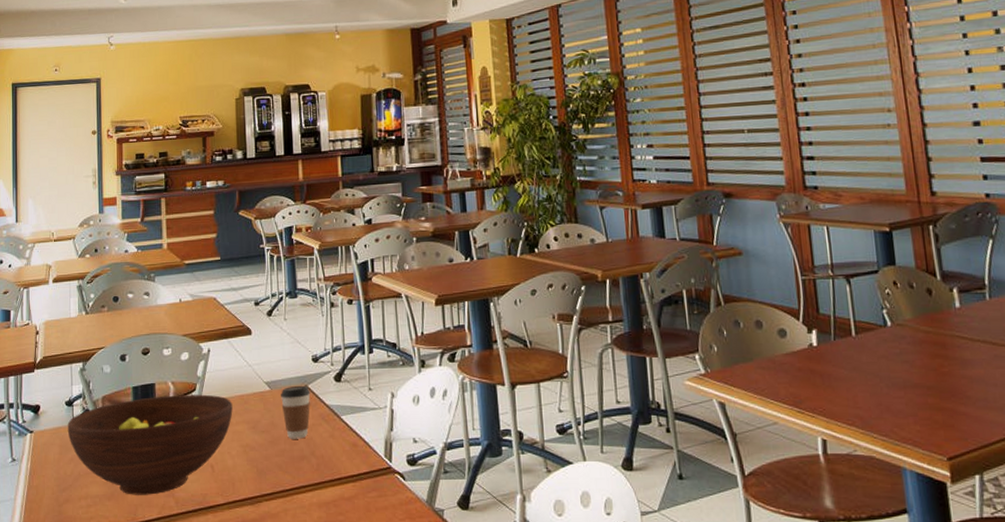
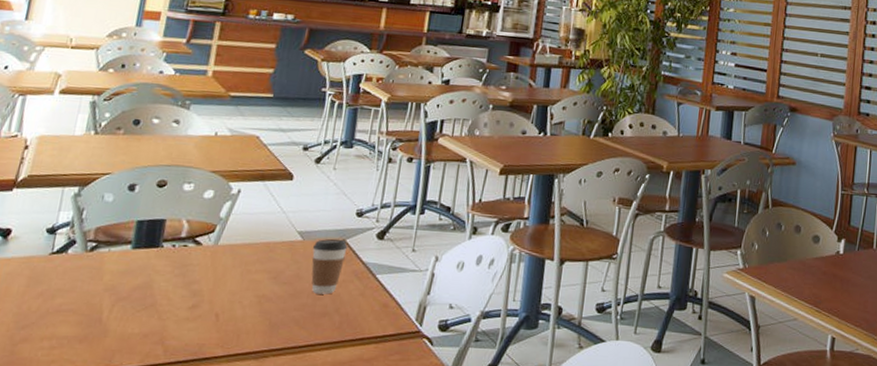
fruit bowl: present [67,394,233,495] -> none [42,234,256,341]

